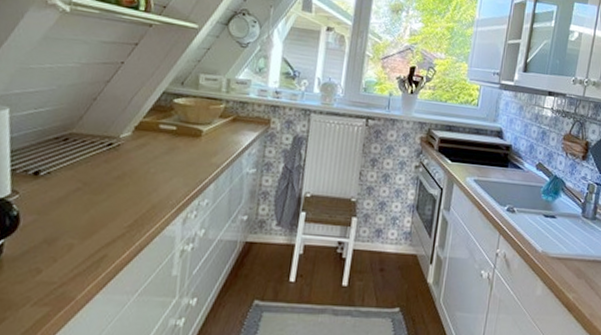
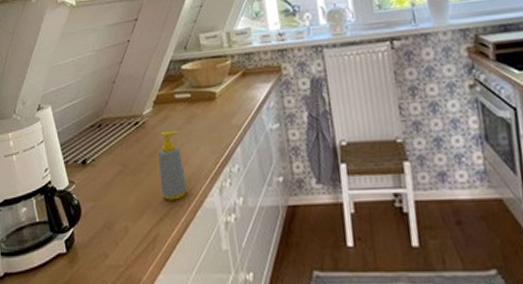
soap bottle: none [120,158,155,224] -> present [158,131,188,200]

